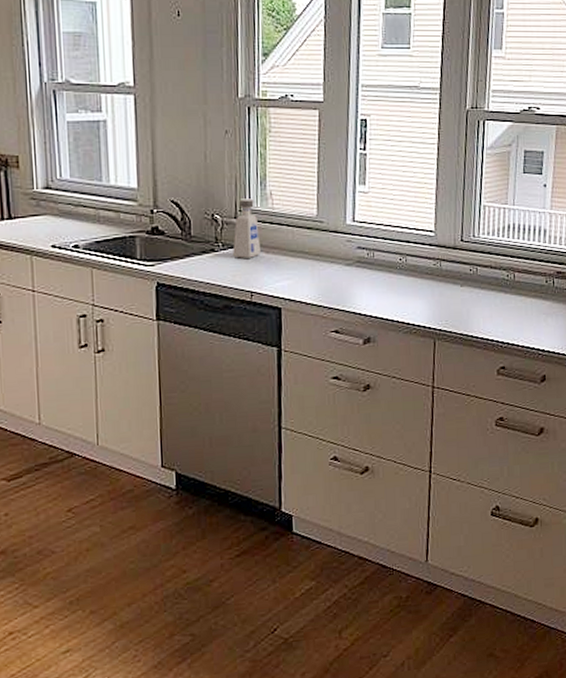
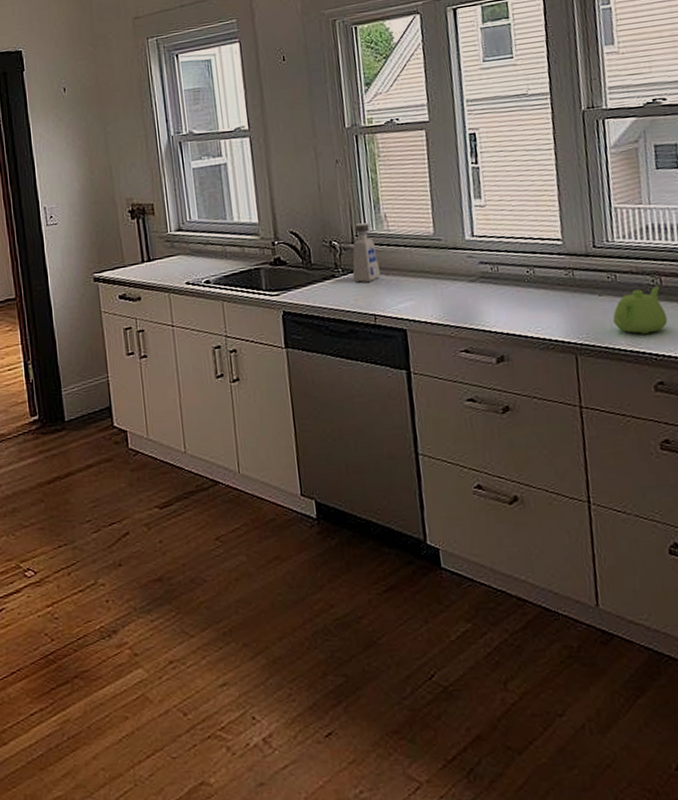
teapot: none [470,281,515,323] -> present [613,286,668,334]

